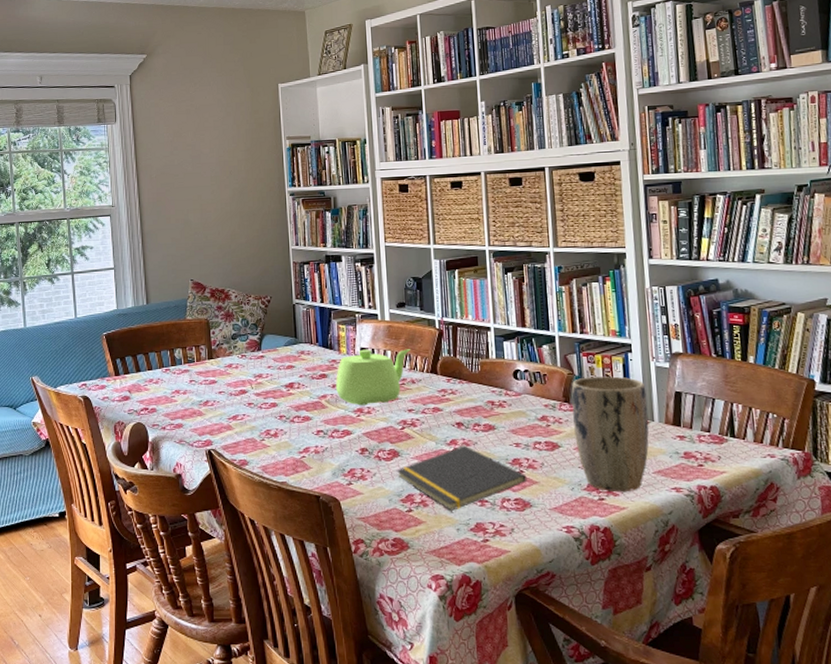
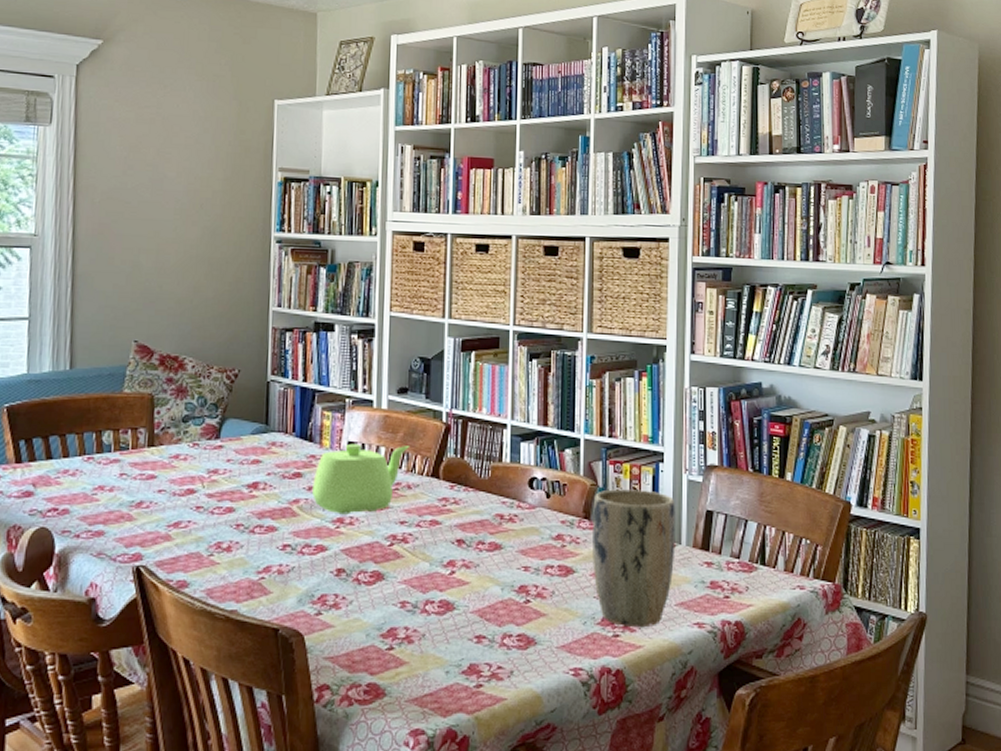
notepad: present [396,445,528,511] -> none [378,568,534,649]

